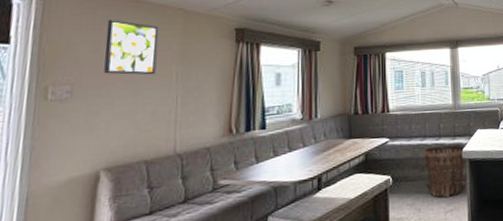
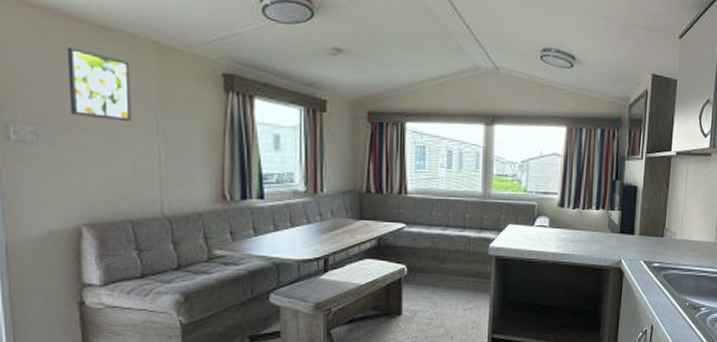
basket: present [424,144,465,198] -> none [444,238,492,294]

